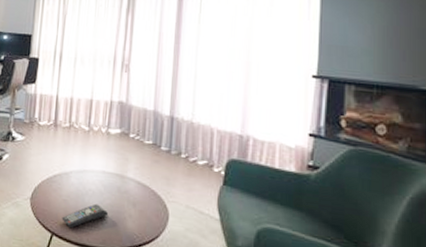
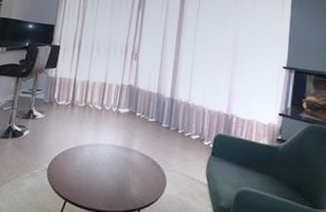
remote control: present [61,203,109,229] -> none [74,173,116,195]

